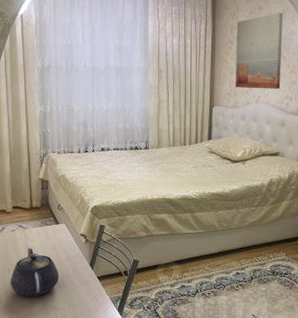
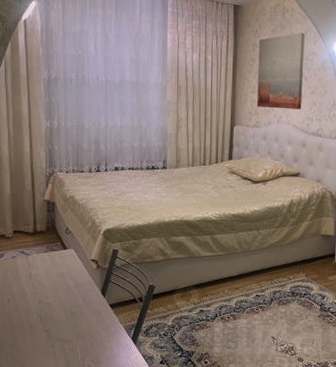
teapot: present [10,248,59,297] -> none [10,275,66,329]

